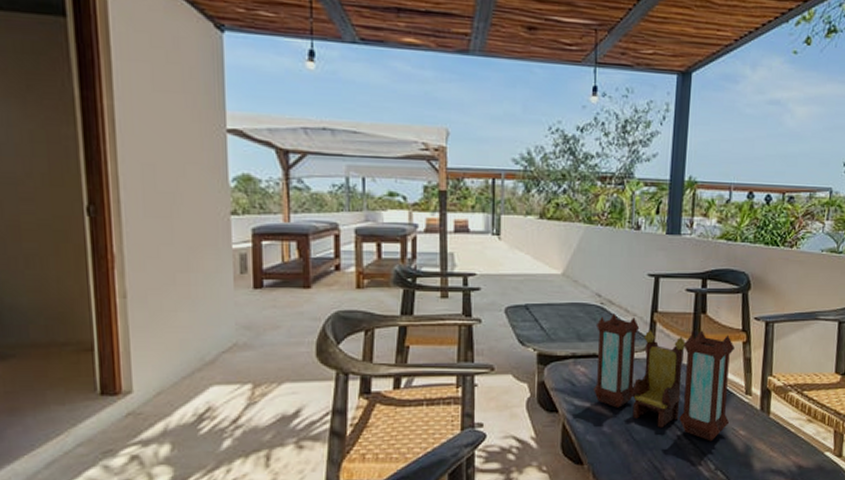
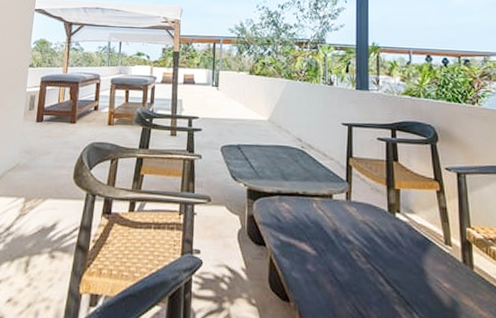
lantern: present [594,313,735,442] -> none [297,157,432,292]

